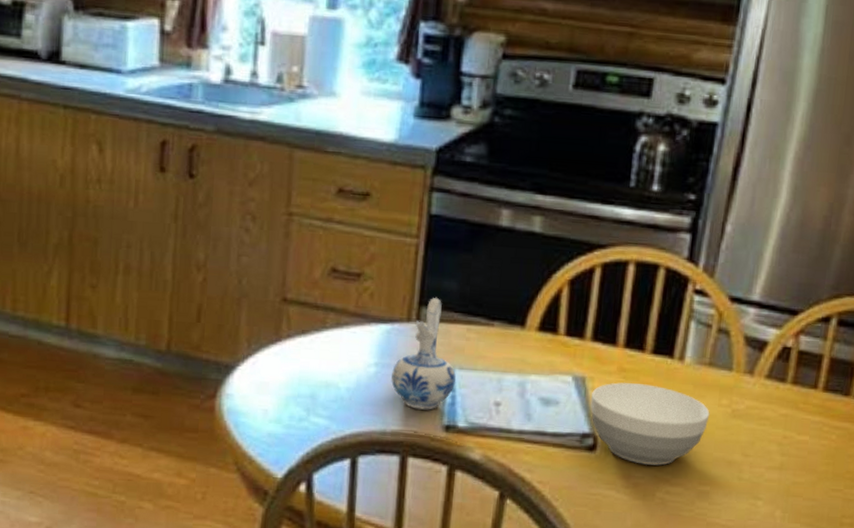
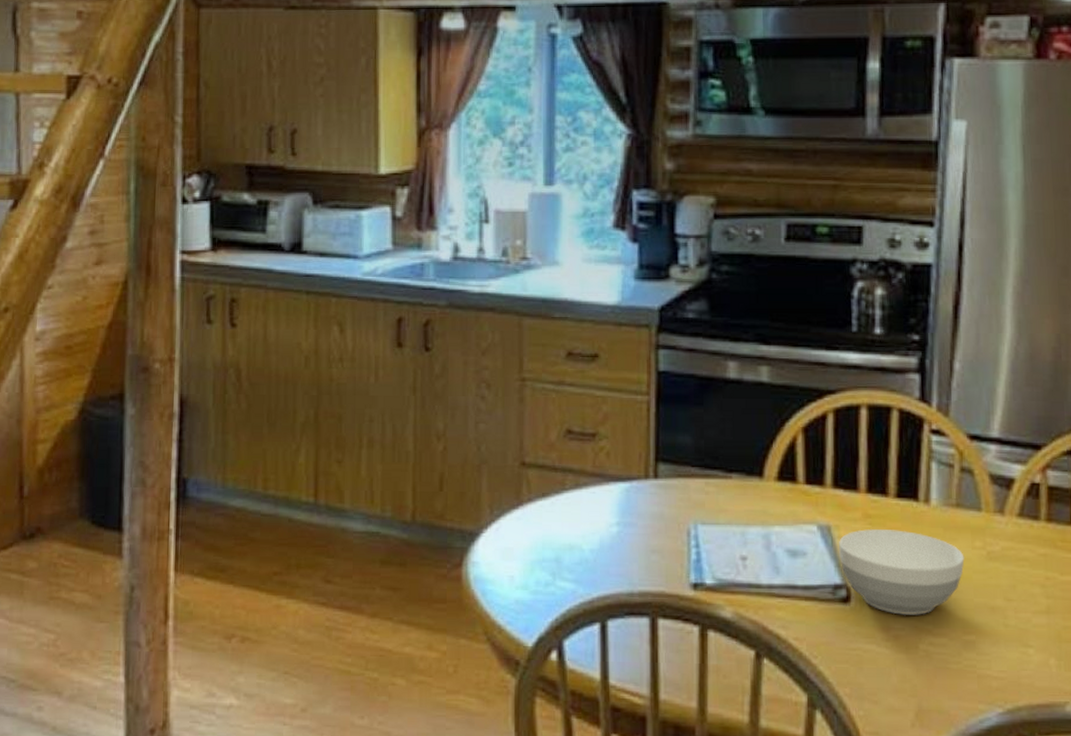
ceramic pitcher: present [391,297,456,410] -> none [634,452,699,568]

